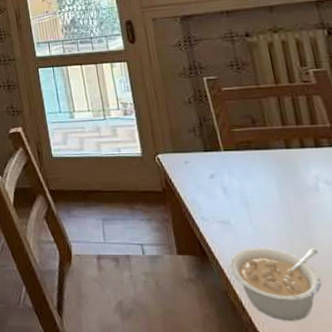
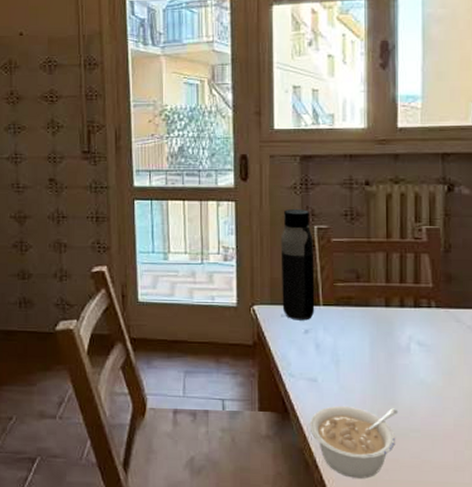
water bottle: none [173,64,217,166] -> present [280,209,315,321]

